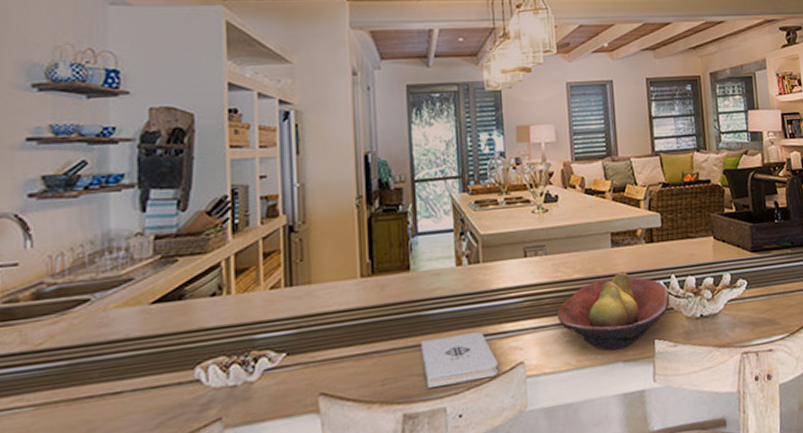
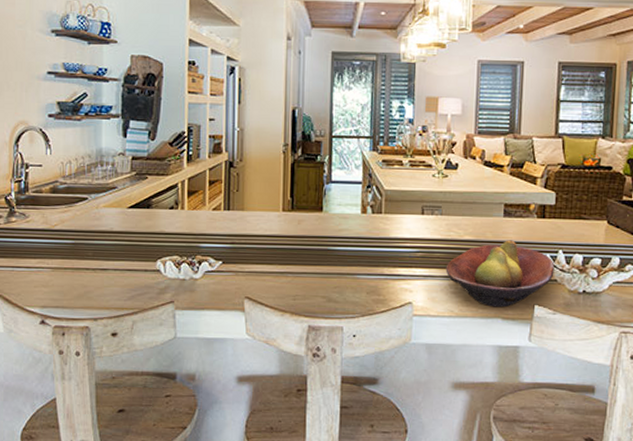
notepad: present [421,332,498,388] -> none [326,270,389,310]

